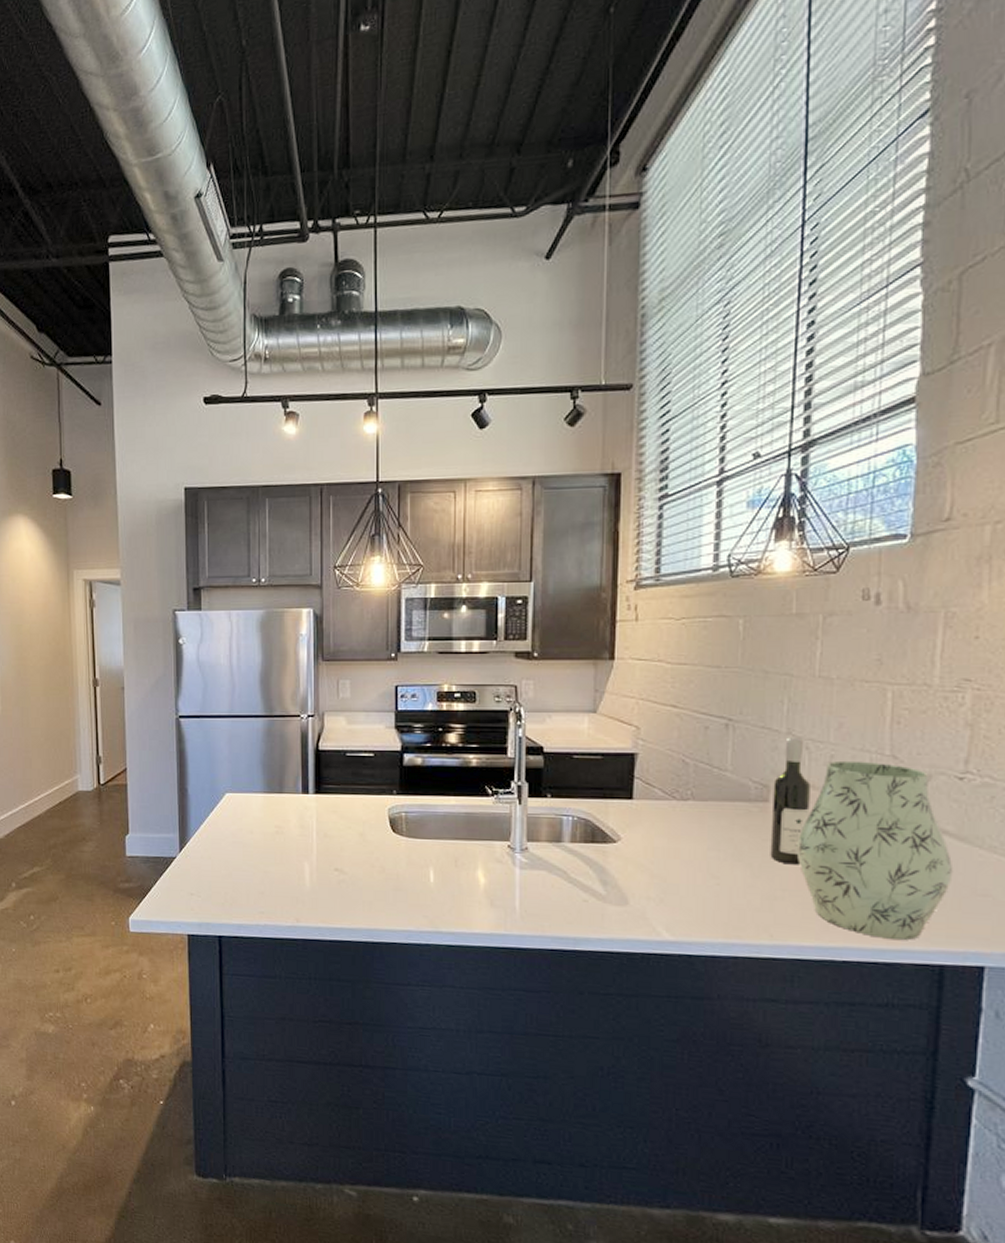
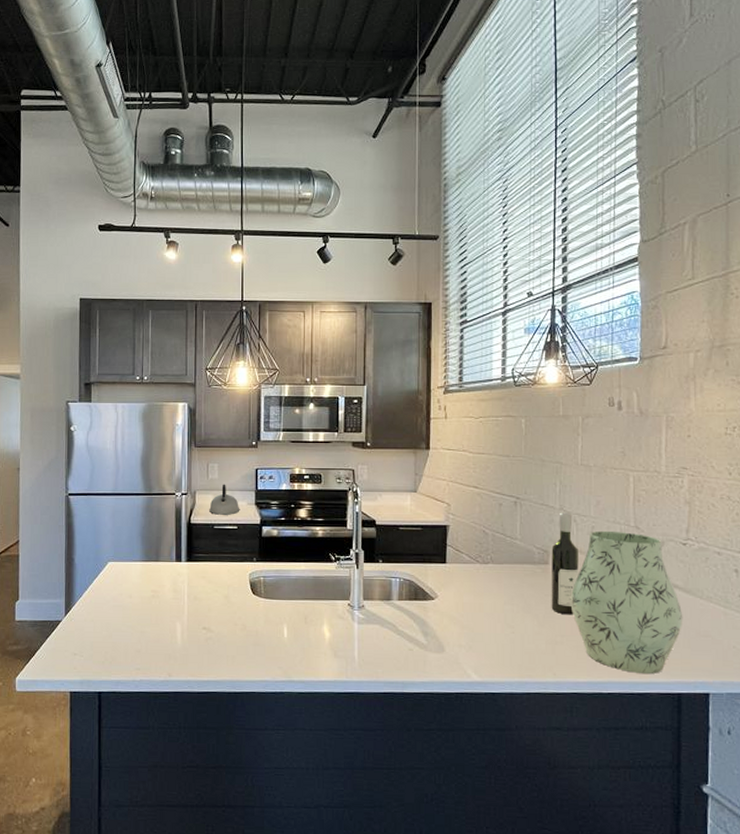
kettle: none [340,704,377,740] -> present [209,484,240,515]

